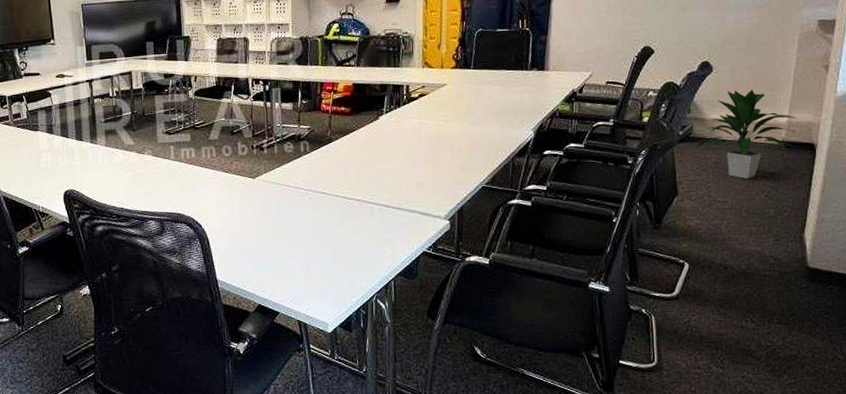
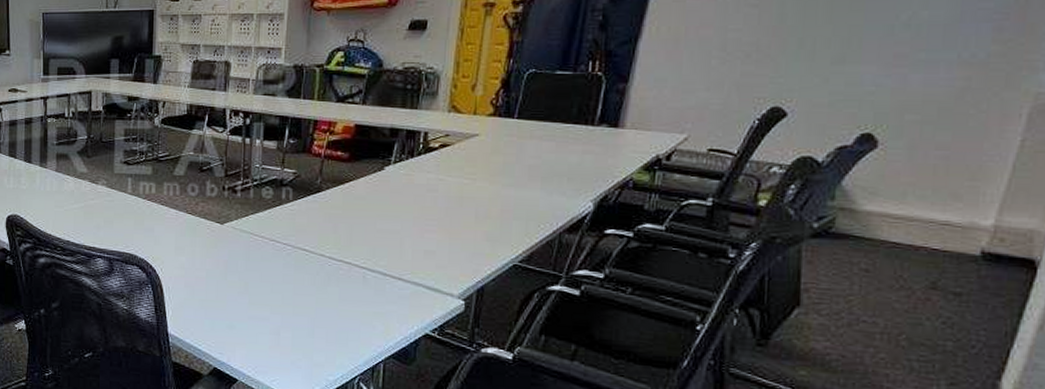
indoor plant: present [695,89,797,179] -> none [835,175,1011,297]

